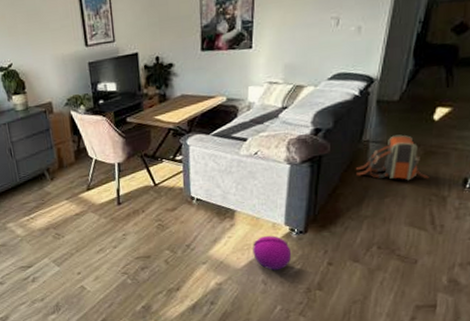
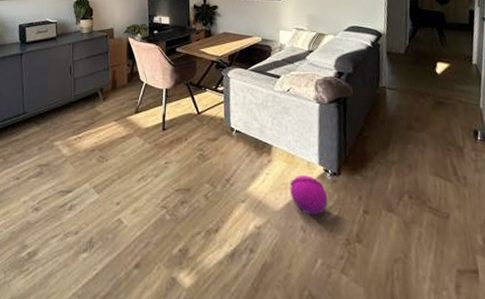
backpack: present [356,135,429,181] -> none [378,84,443,129]

